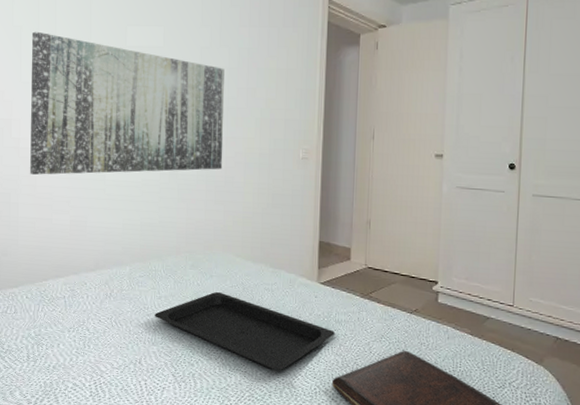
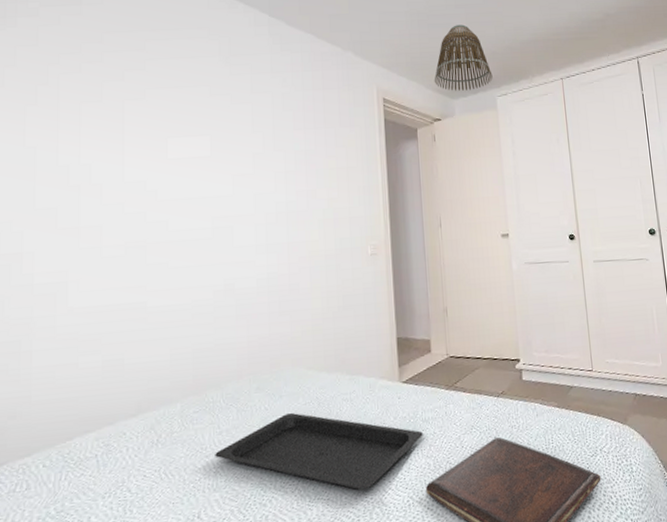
wall art: present [30,31,225,175] -> none [48,151,286,314]

